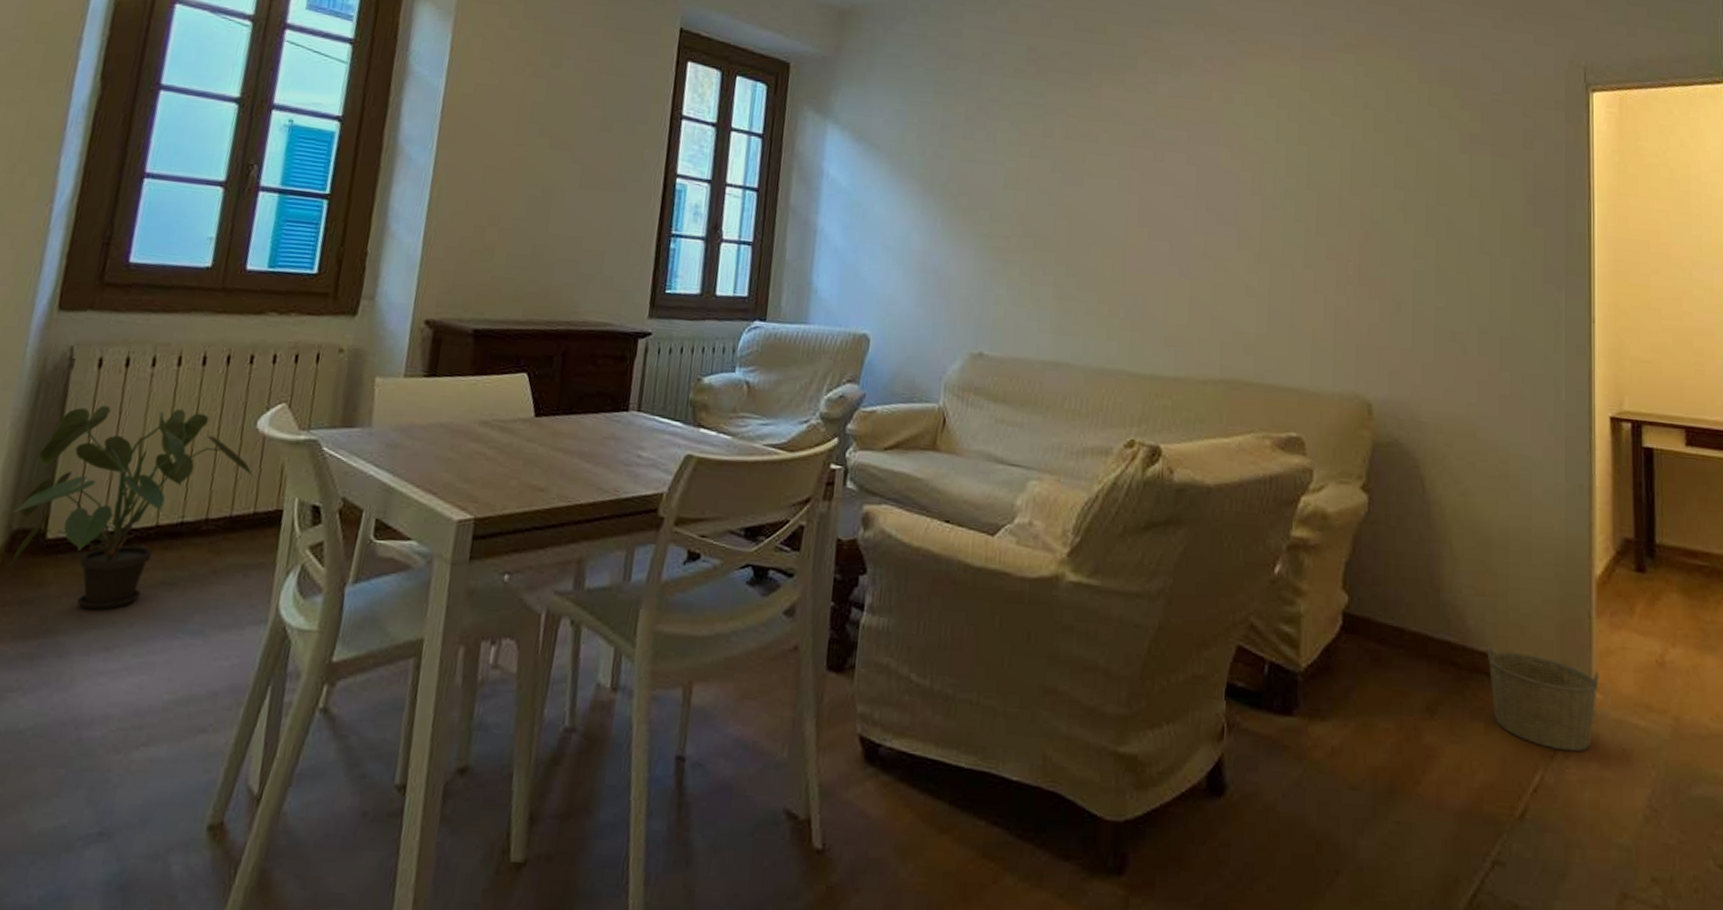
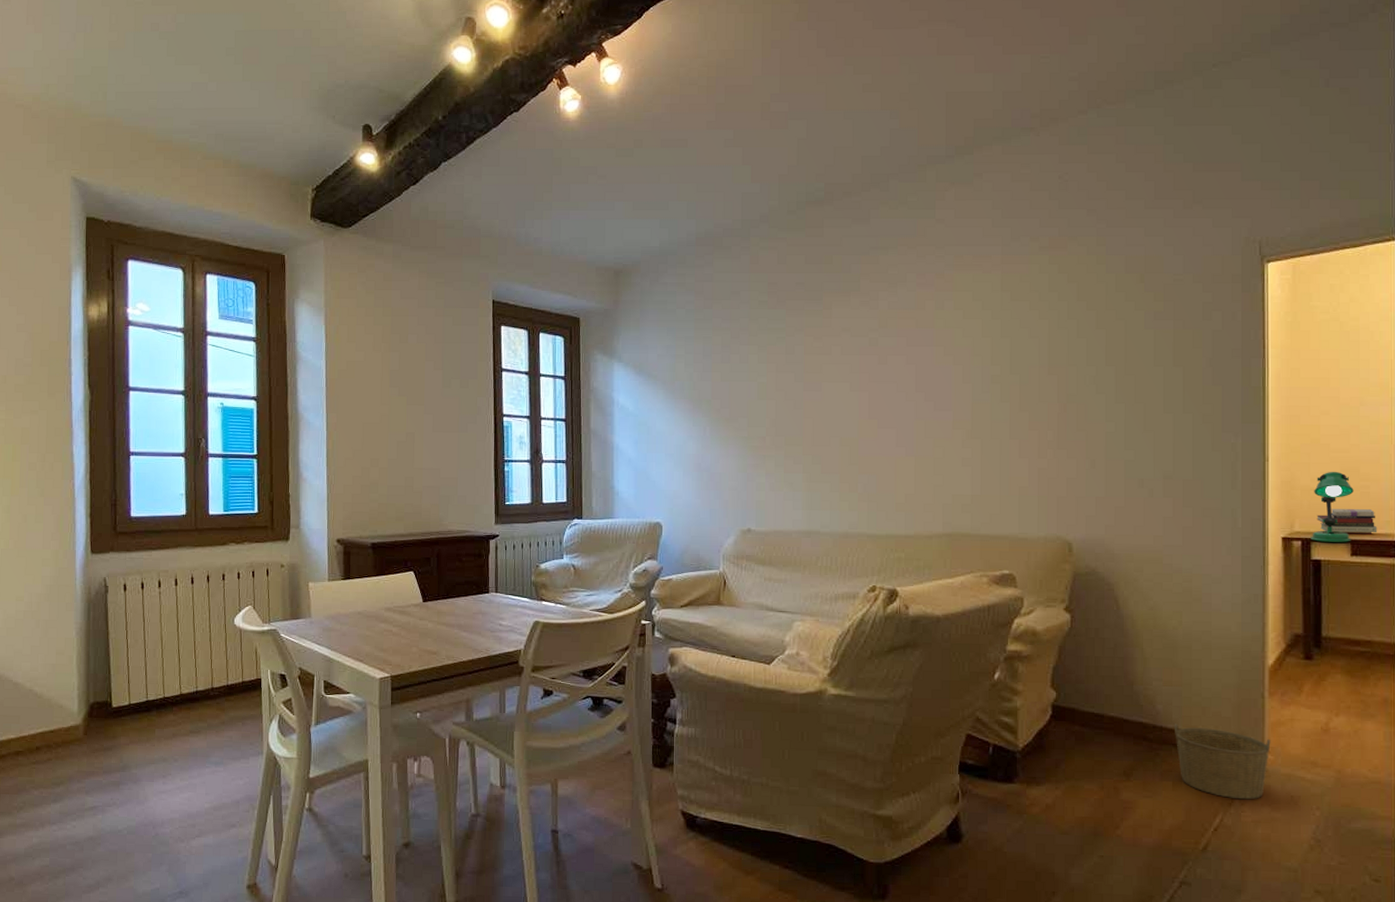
house plant: present [11,405,256,611] -> none [87,615,239,752]
desk lamp: none [1641,341,1688,429] -> present [1310,471,1354,542]
books: none [1648,387,1714,421] -> present [1317,509,1378,534]

